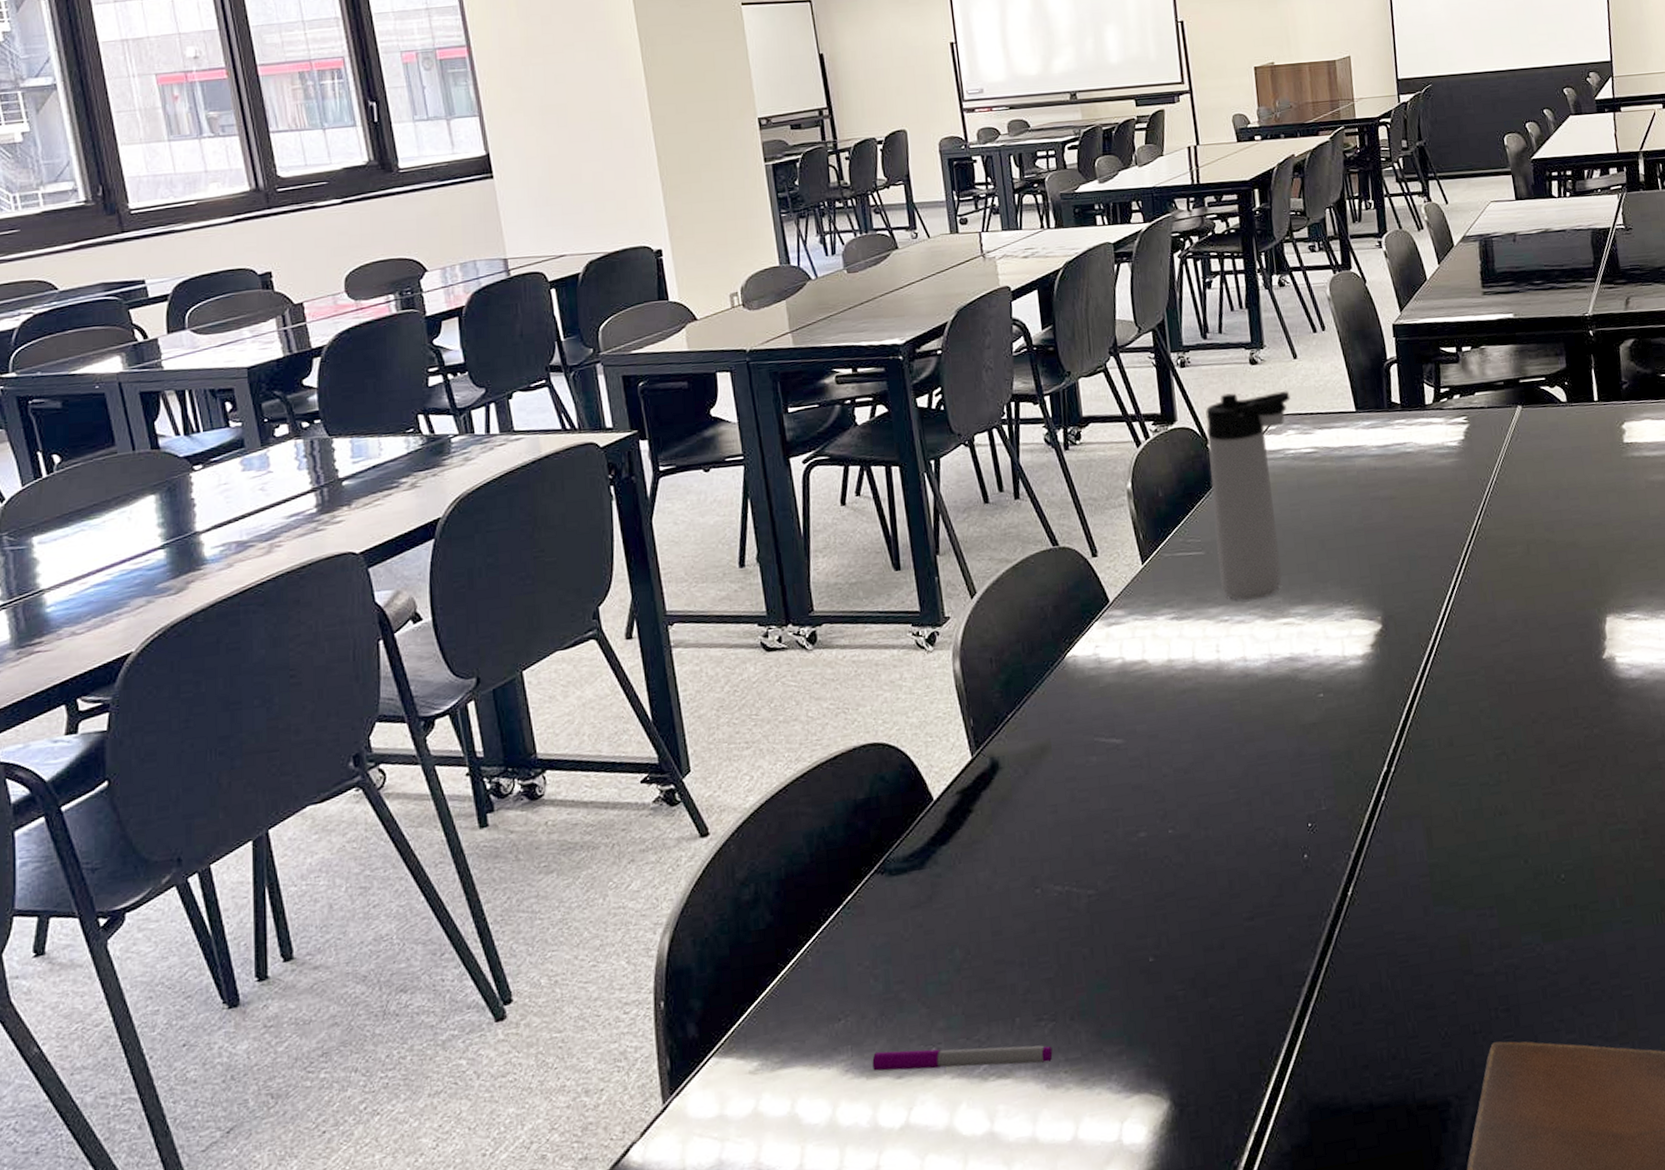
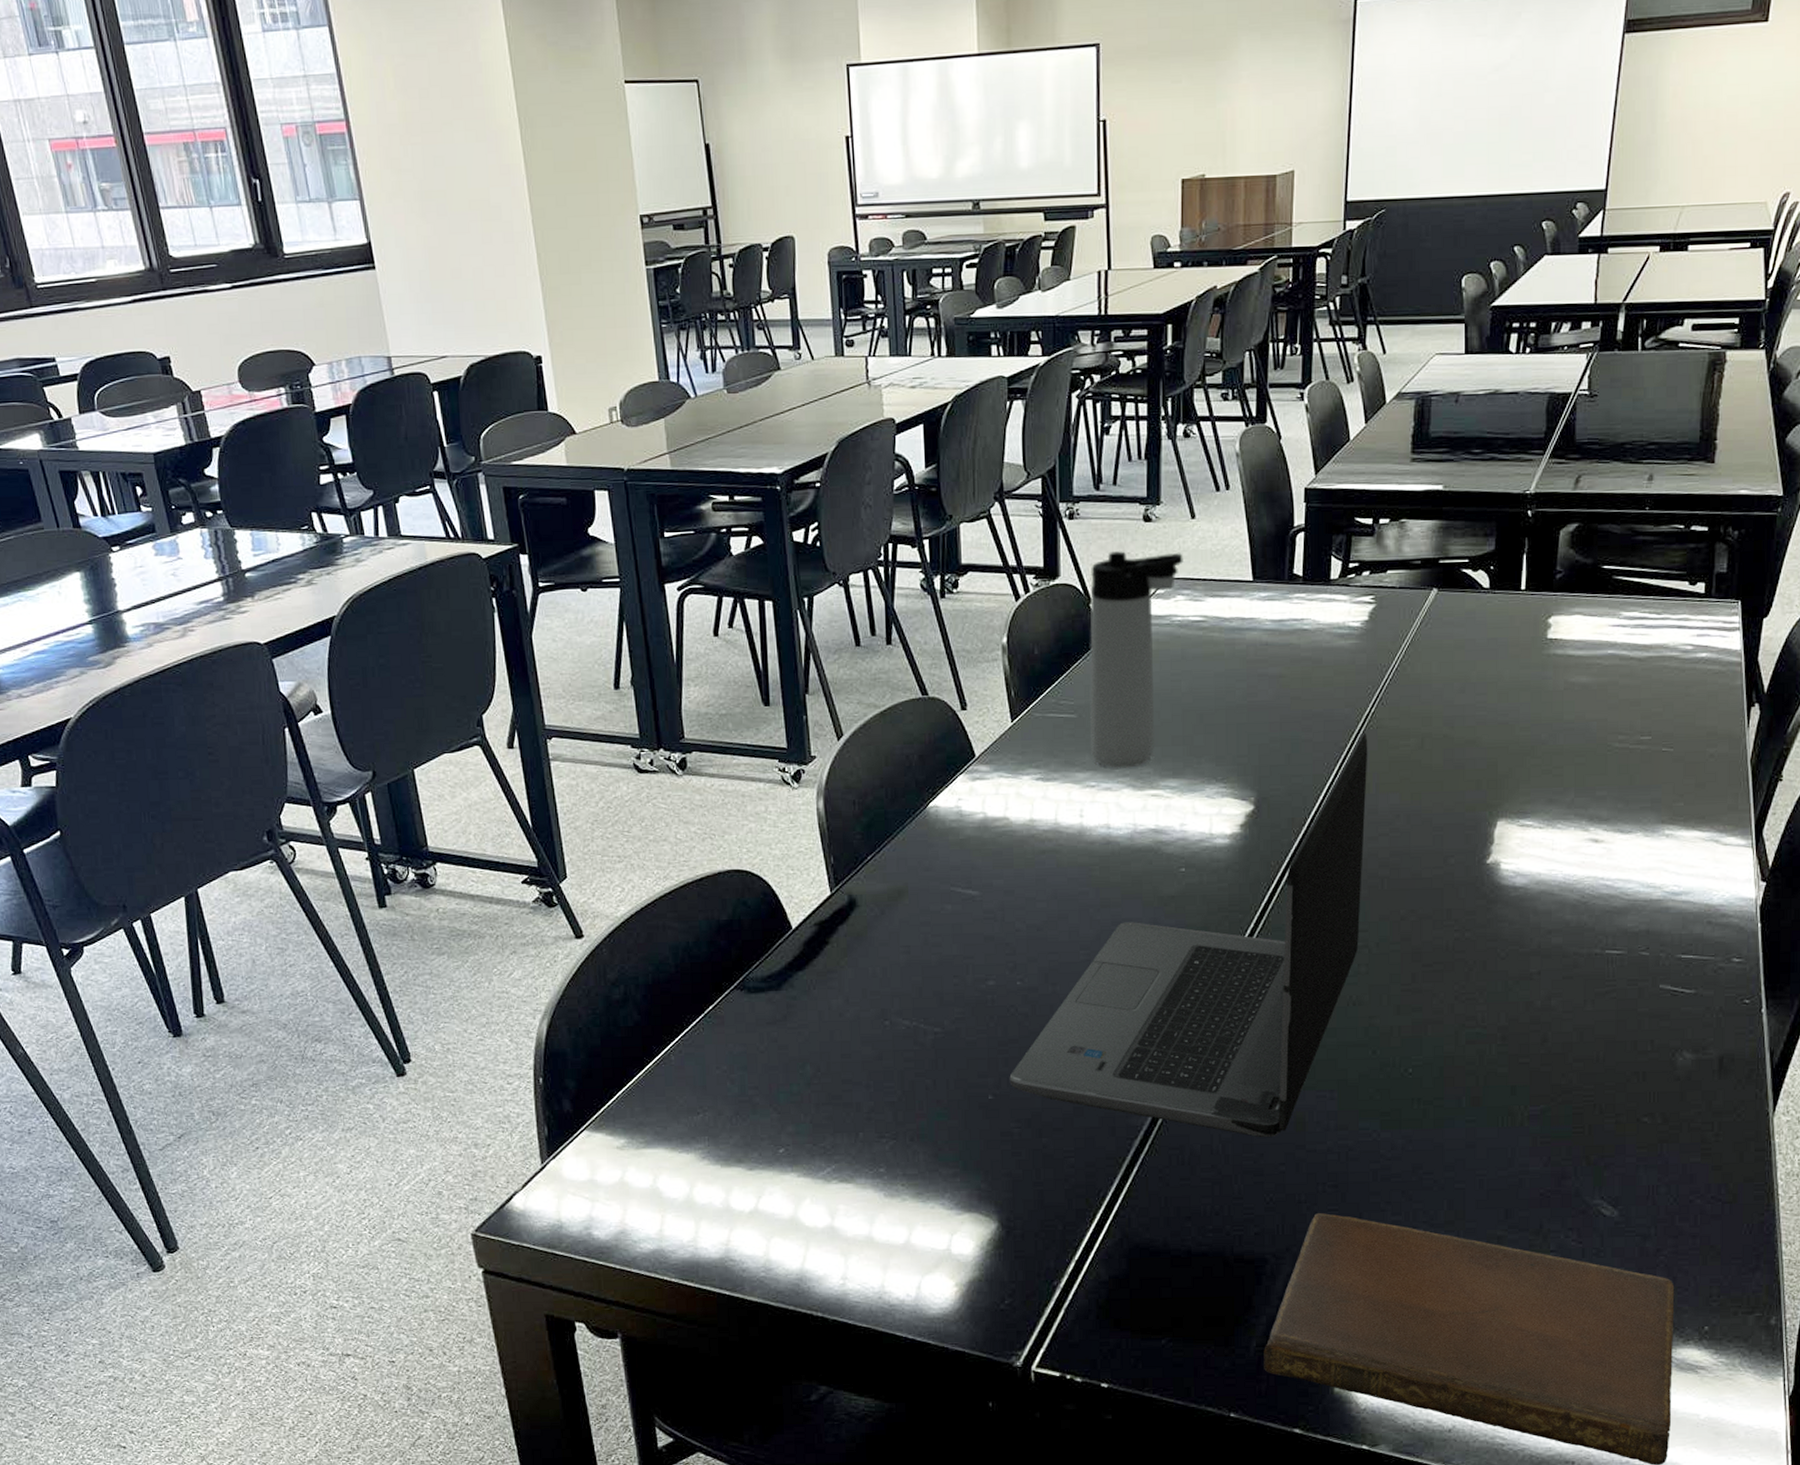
pen: present [872,1045,1053,1071] -> none [726,1145,892,1174]
laptop computer: none [1169,545,1497,968] -> present [1009,733,1368,1138]

